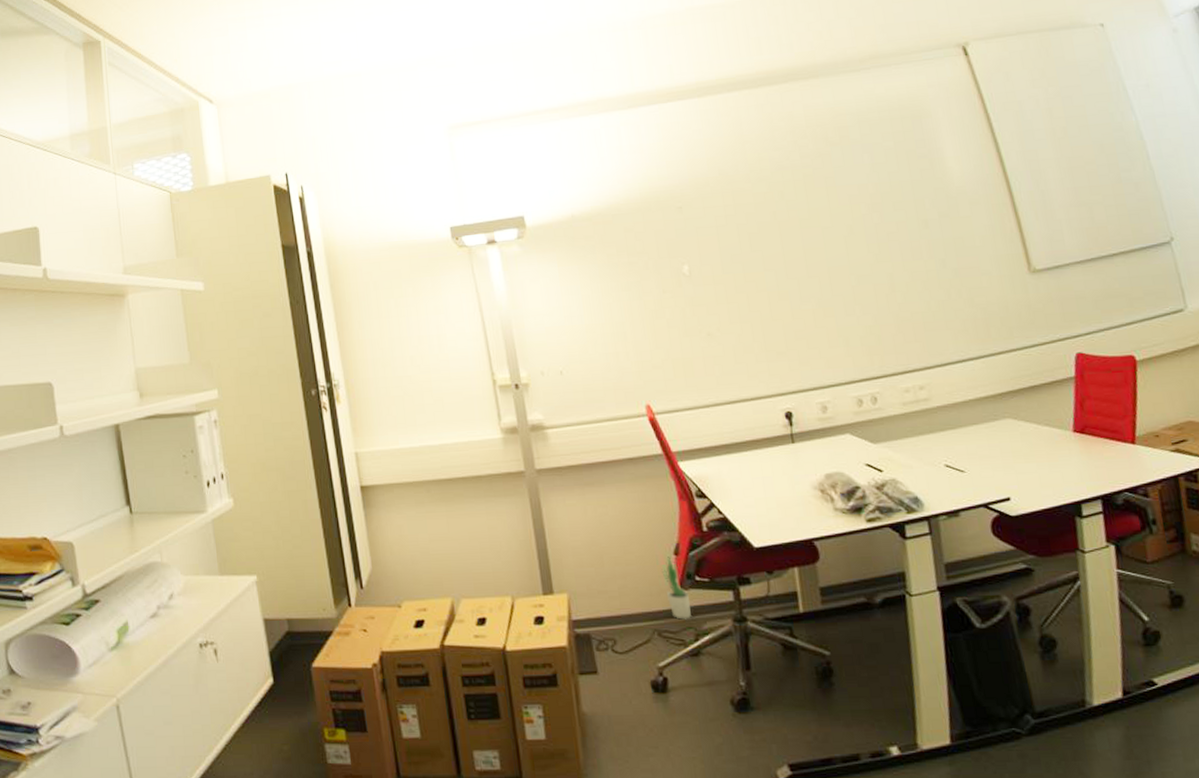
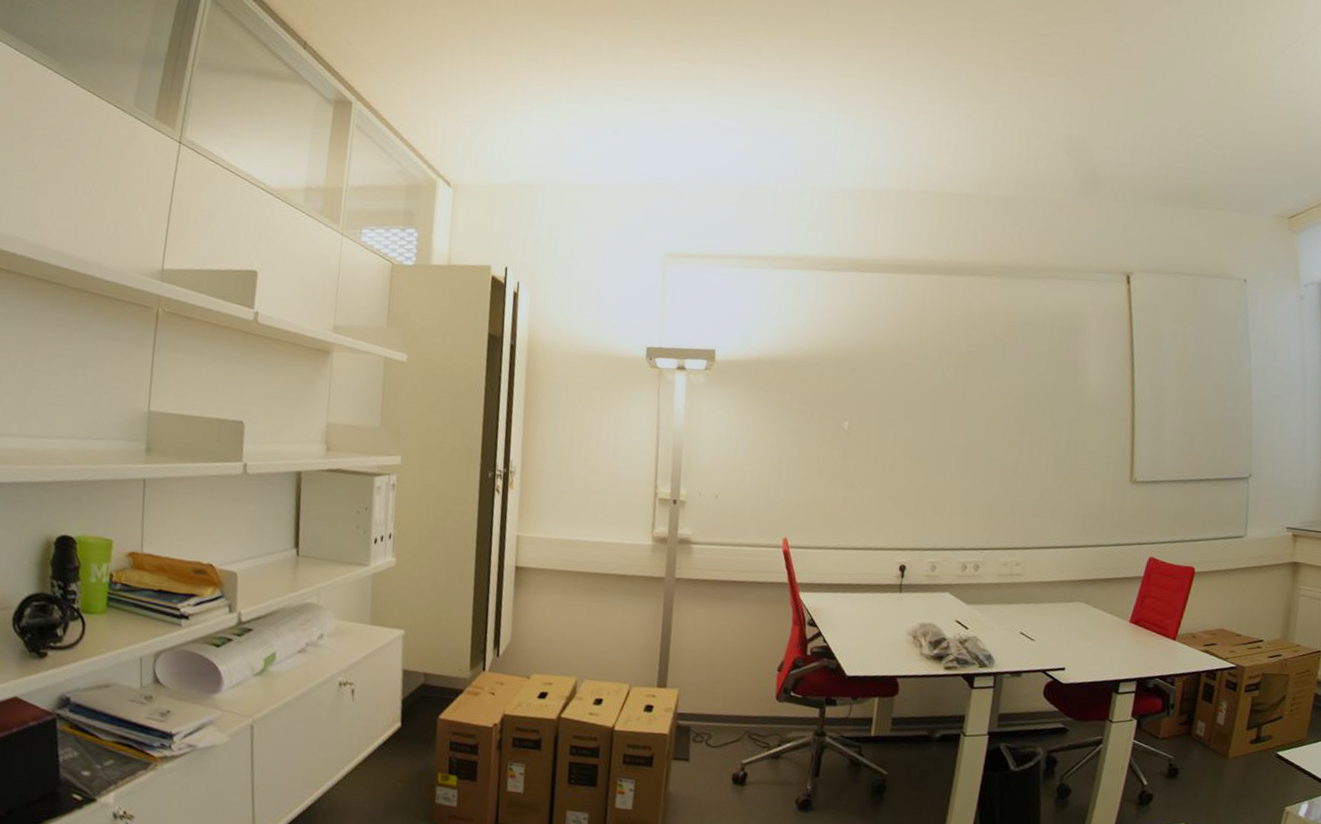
potted plant: present [661,557,693,620] -> none [763,672,783,727]

